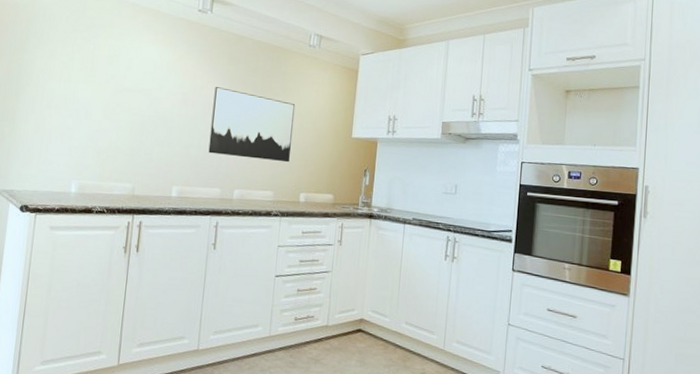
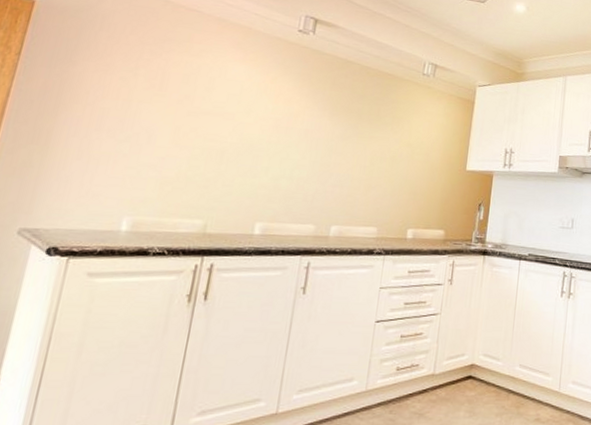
wall art: present [208,87,296,163] -> none [302,113,406,196]

